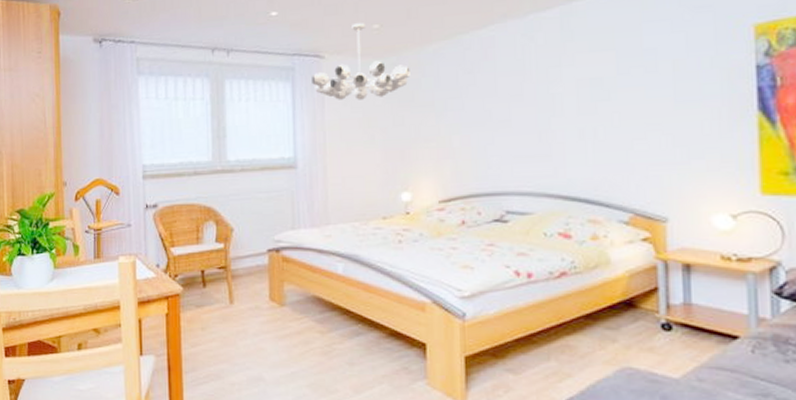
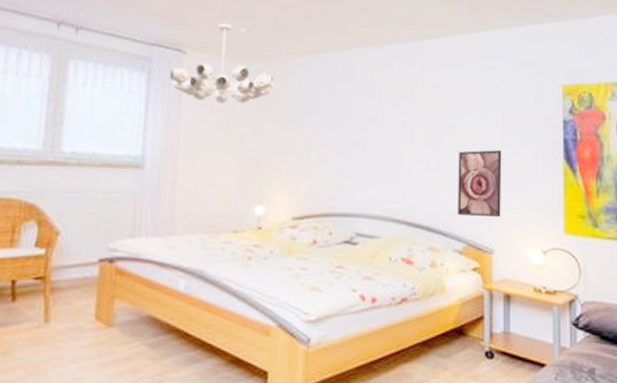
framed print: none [619,110,676,184] -> present [458,150,502,218]

